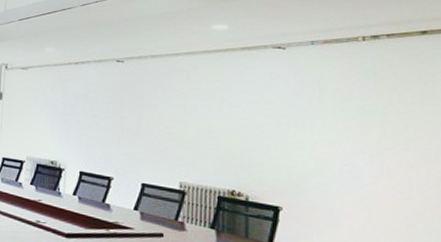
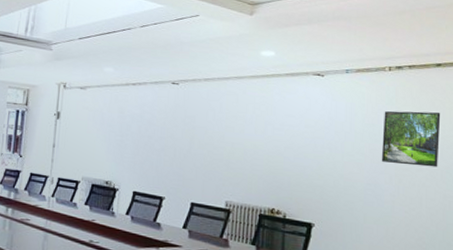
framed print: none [358,84,430,146] -> present [381,111,441,167]

